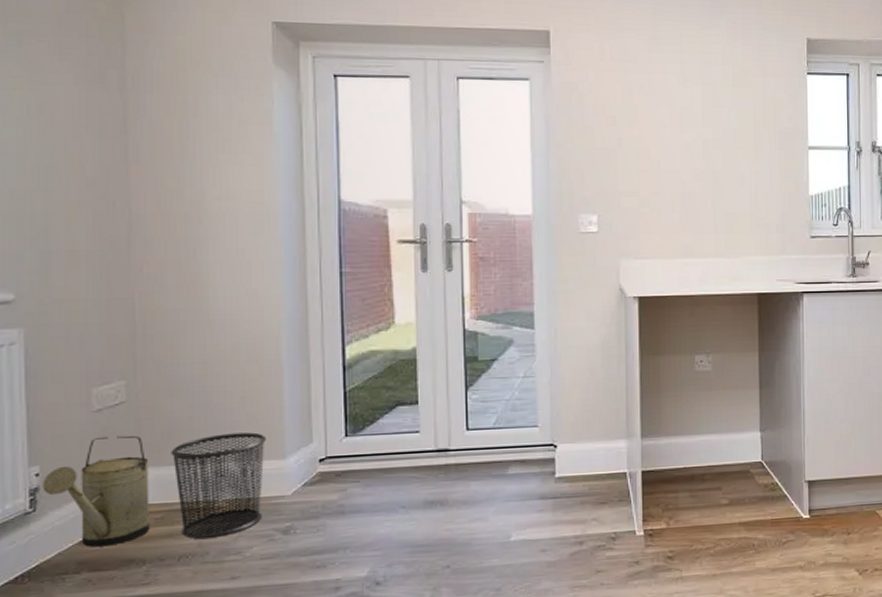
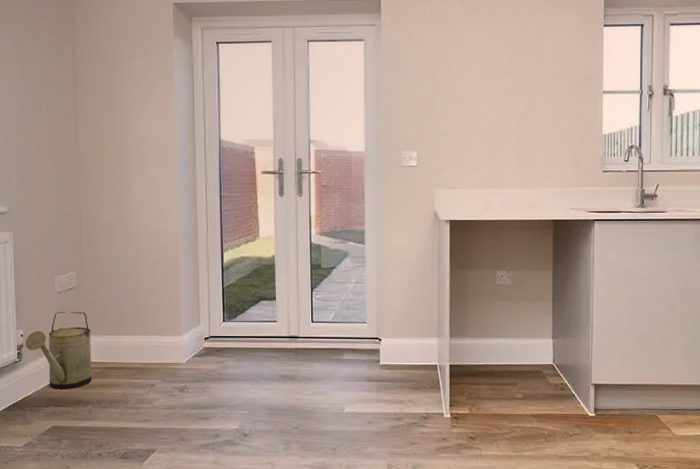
waste bin: present [171,432,267,539] -> none [105,314,169,390]

